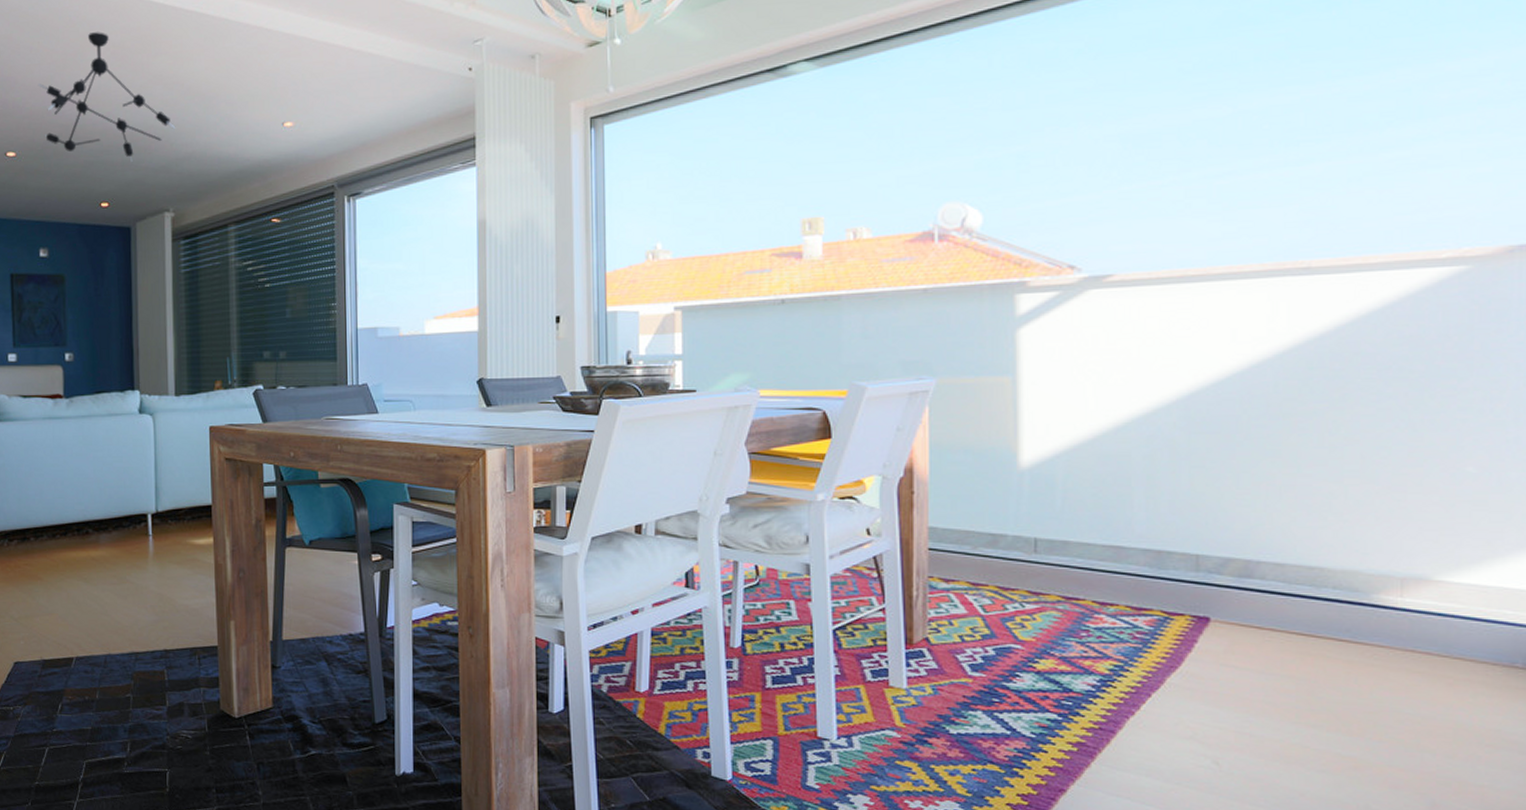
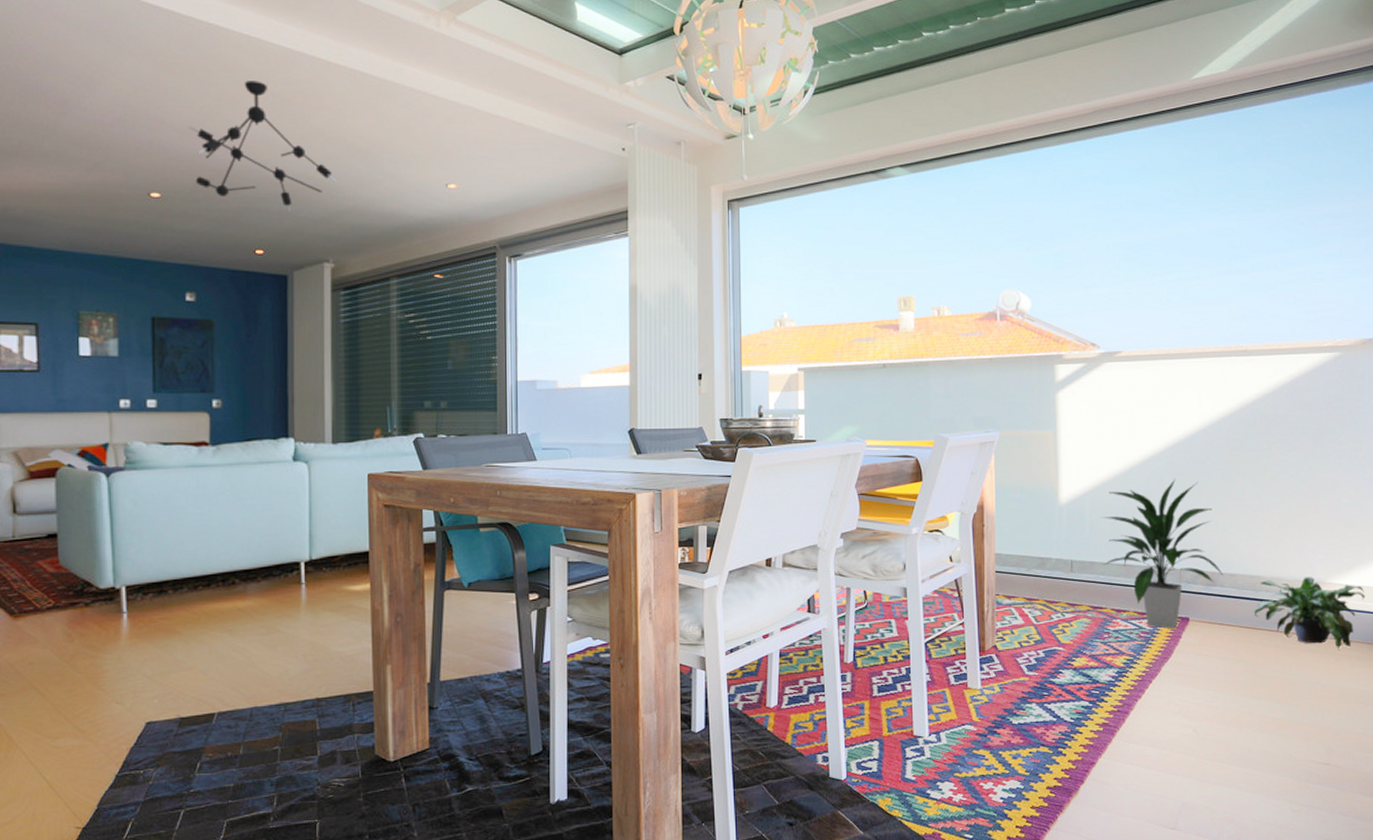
indoor plant: none [1079,438,1266,630] -> present [1101,479,1224,629]
potted plant: none [1311,571,1501,671] -> present [1253,577,1365,649]

